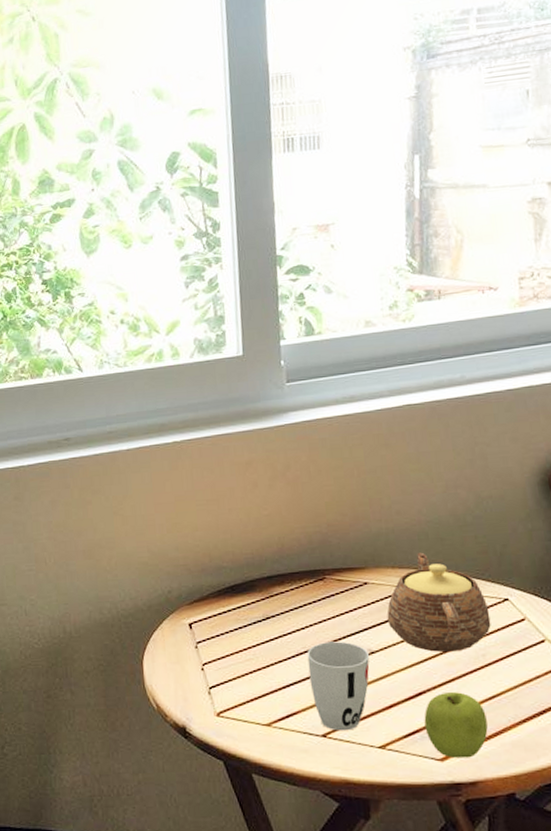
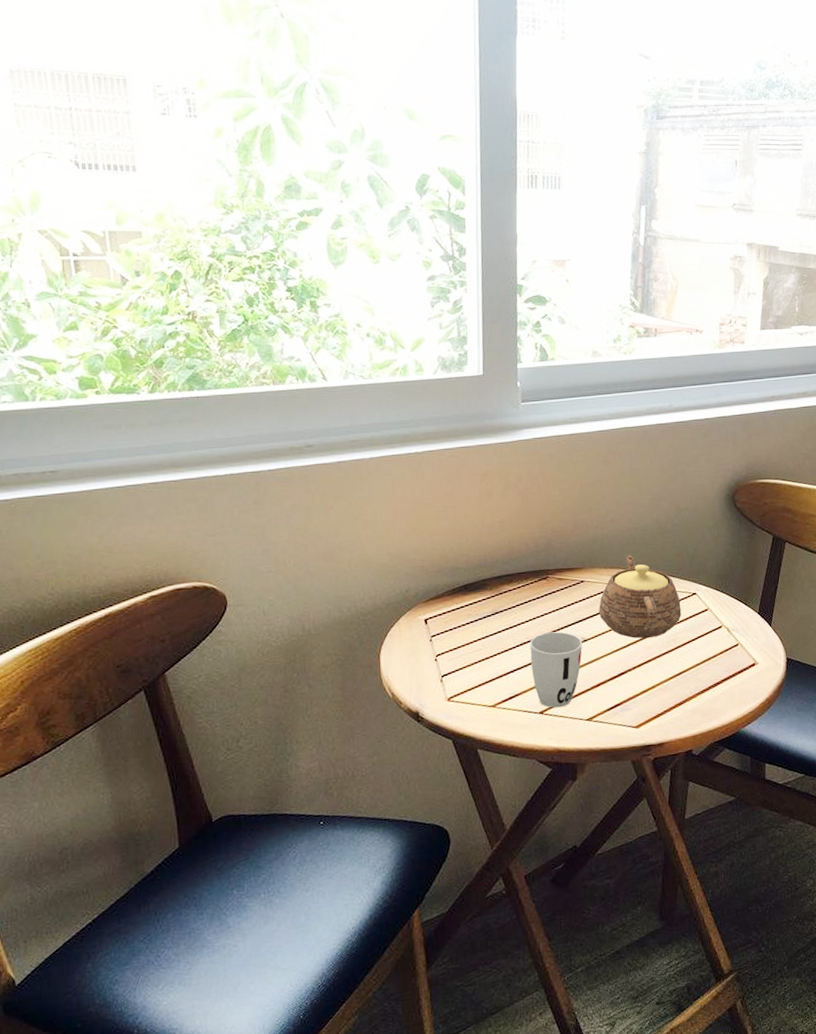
fruit: present [424,692,488,759] -> none [624,671,674,725]

